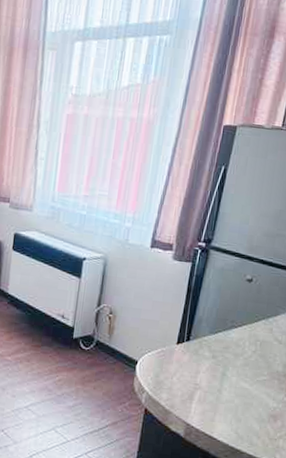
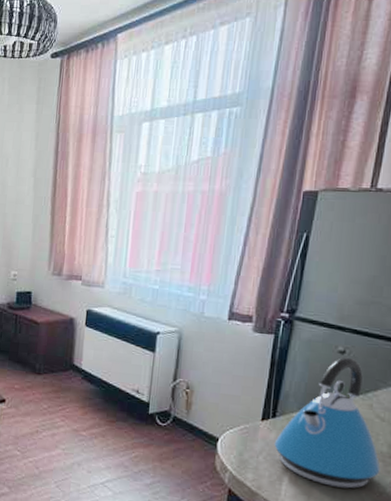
kettle: none [187,285,276,405] -> present [274,357,381,489]

